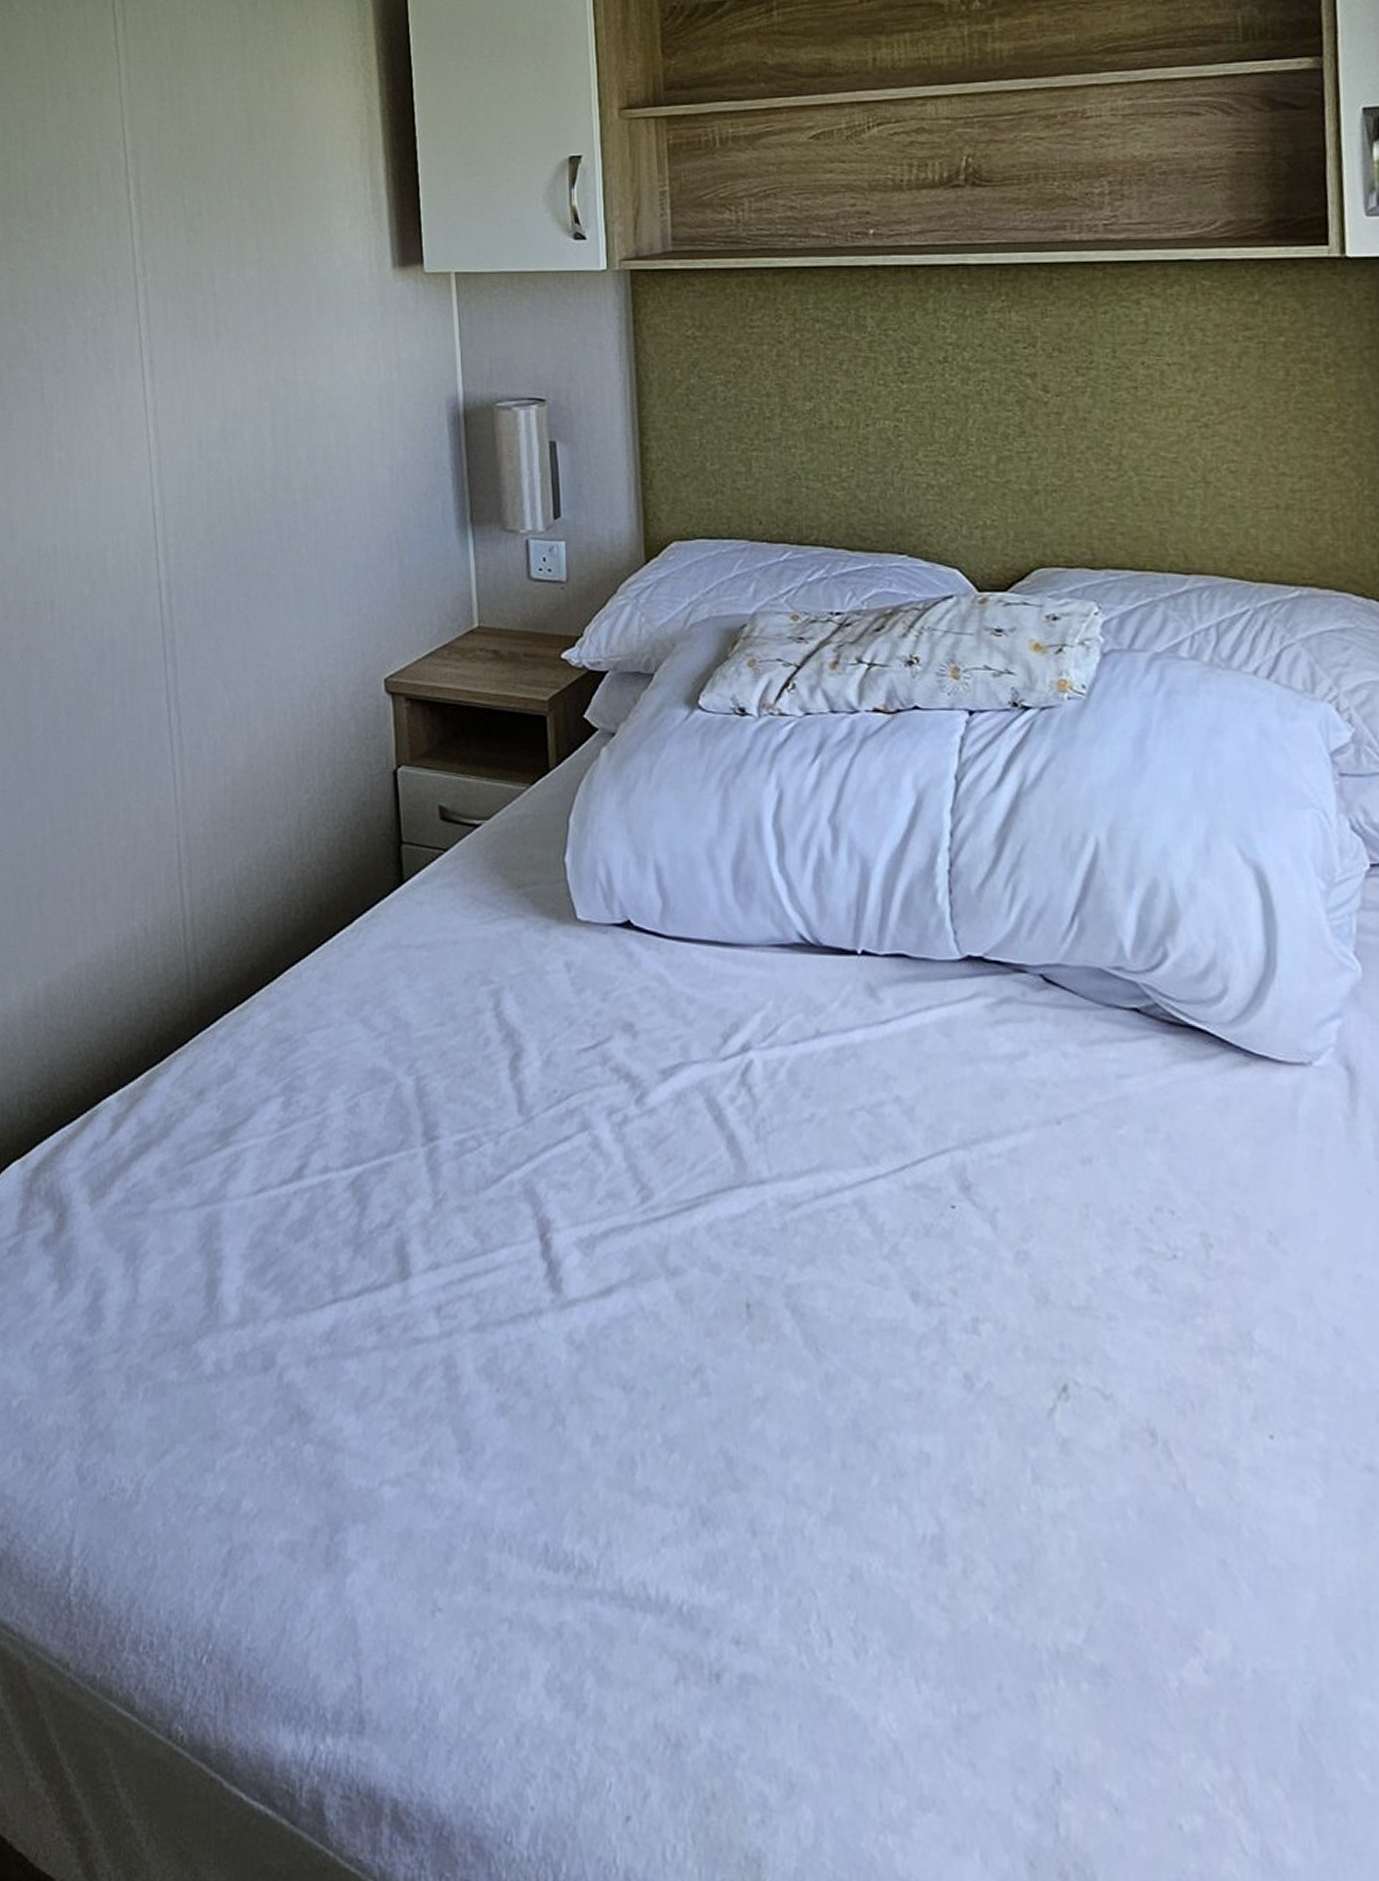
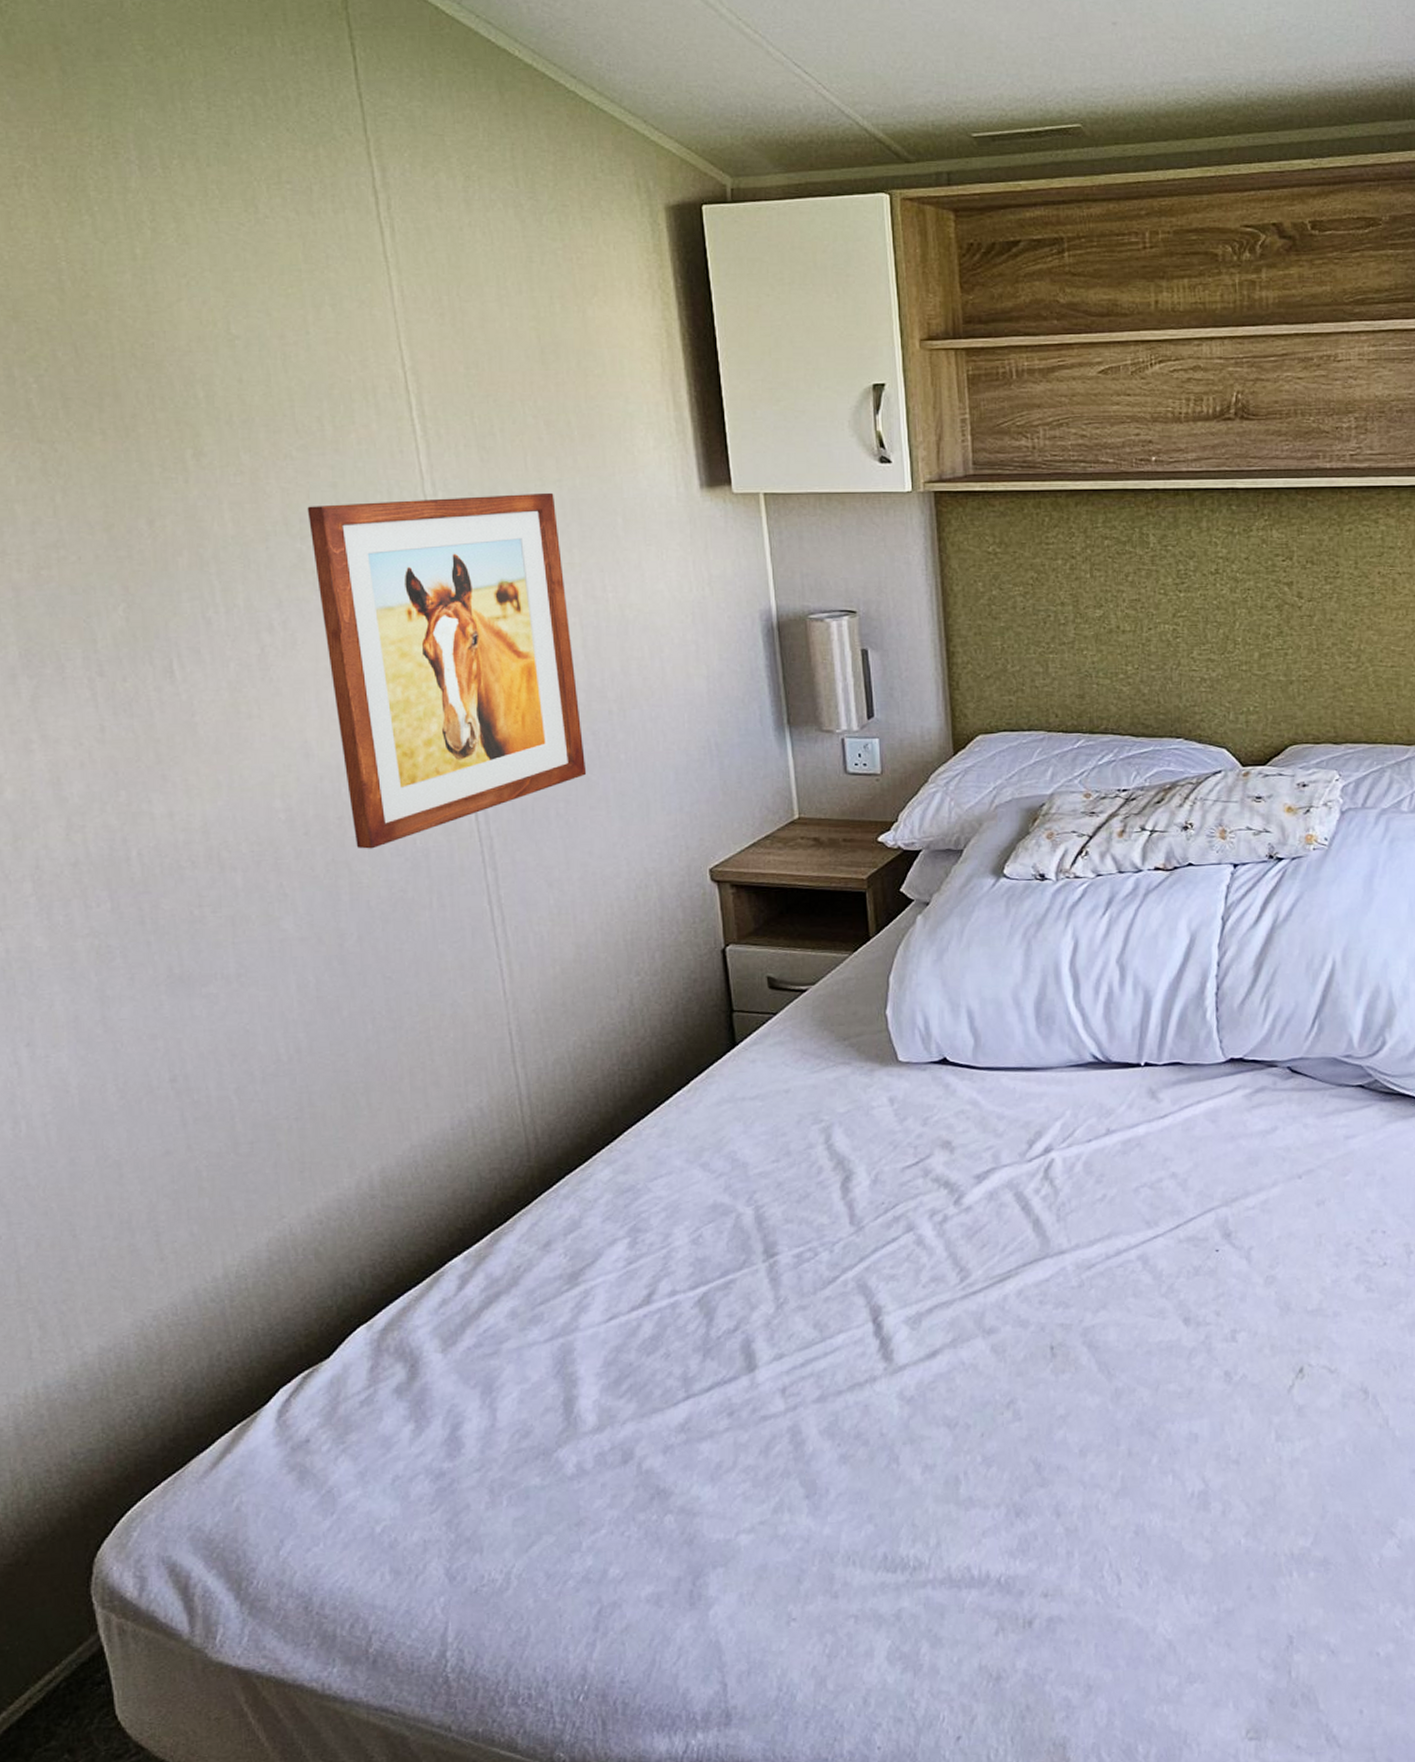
wall art: none [31,273,268,637] -> present [307,492,587,849]

